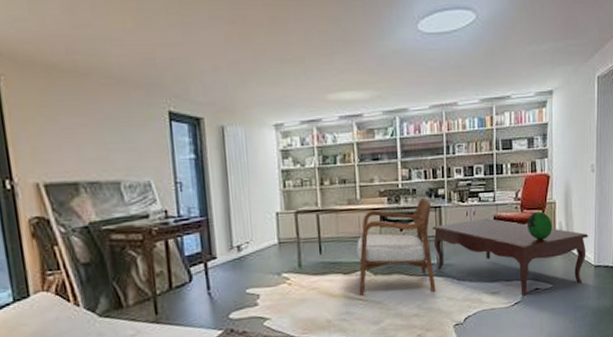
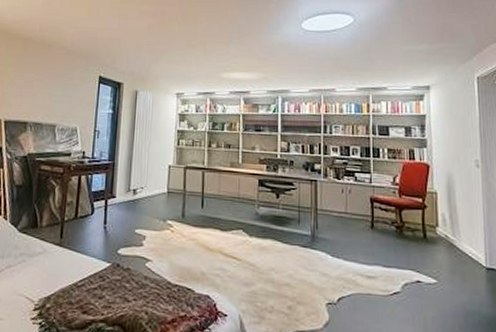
armchair: present [356,198,436,296] -> none [234,171,309,265]
coffee table: present [433,218,589,297] -> none [308,197,477,288]
decorative egg: present [526,211,552,240] -> none [405,199,435,230]

